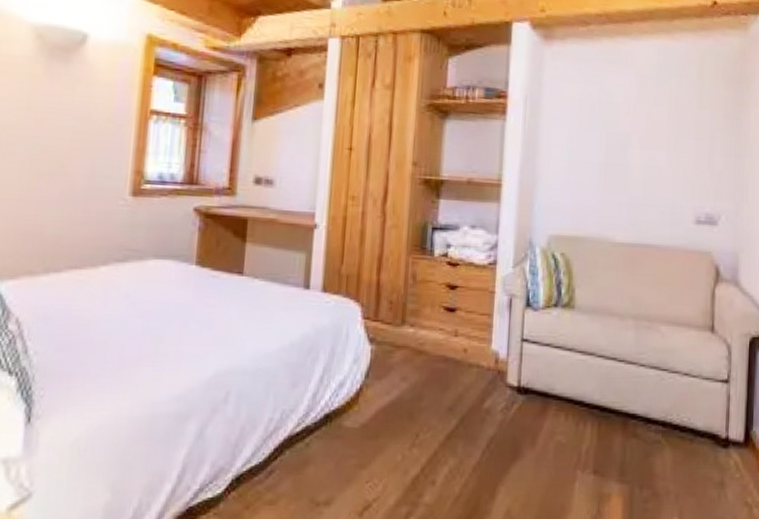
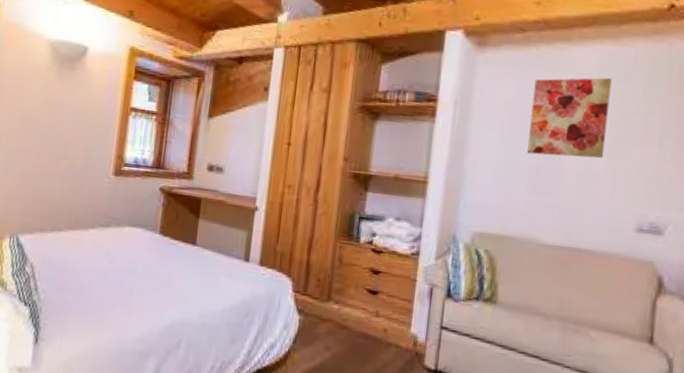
wall art: none [596,72,668,153] -> present [527,78,612,159]

